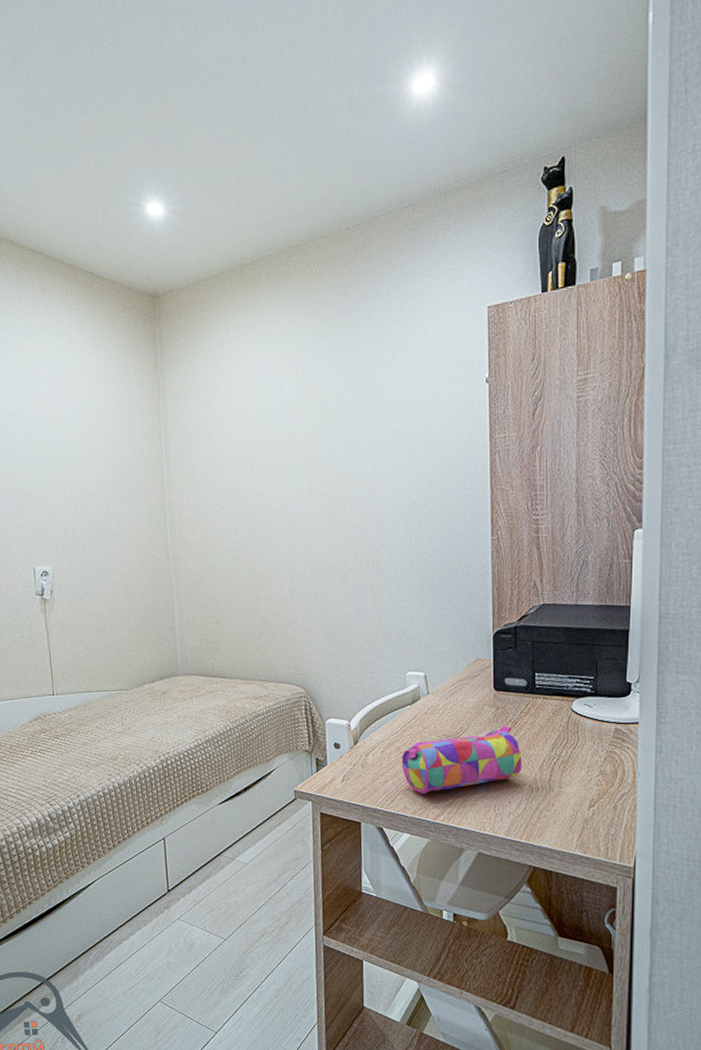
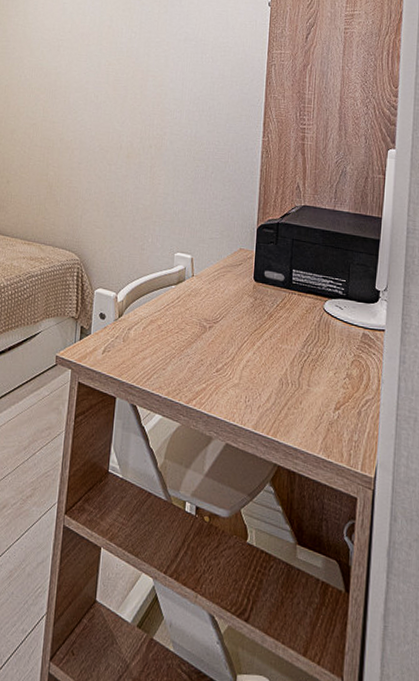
pencil case: present [401,726,523,794] -> none [161,317,275,376]

